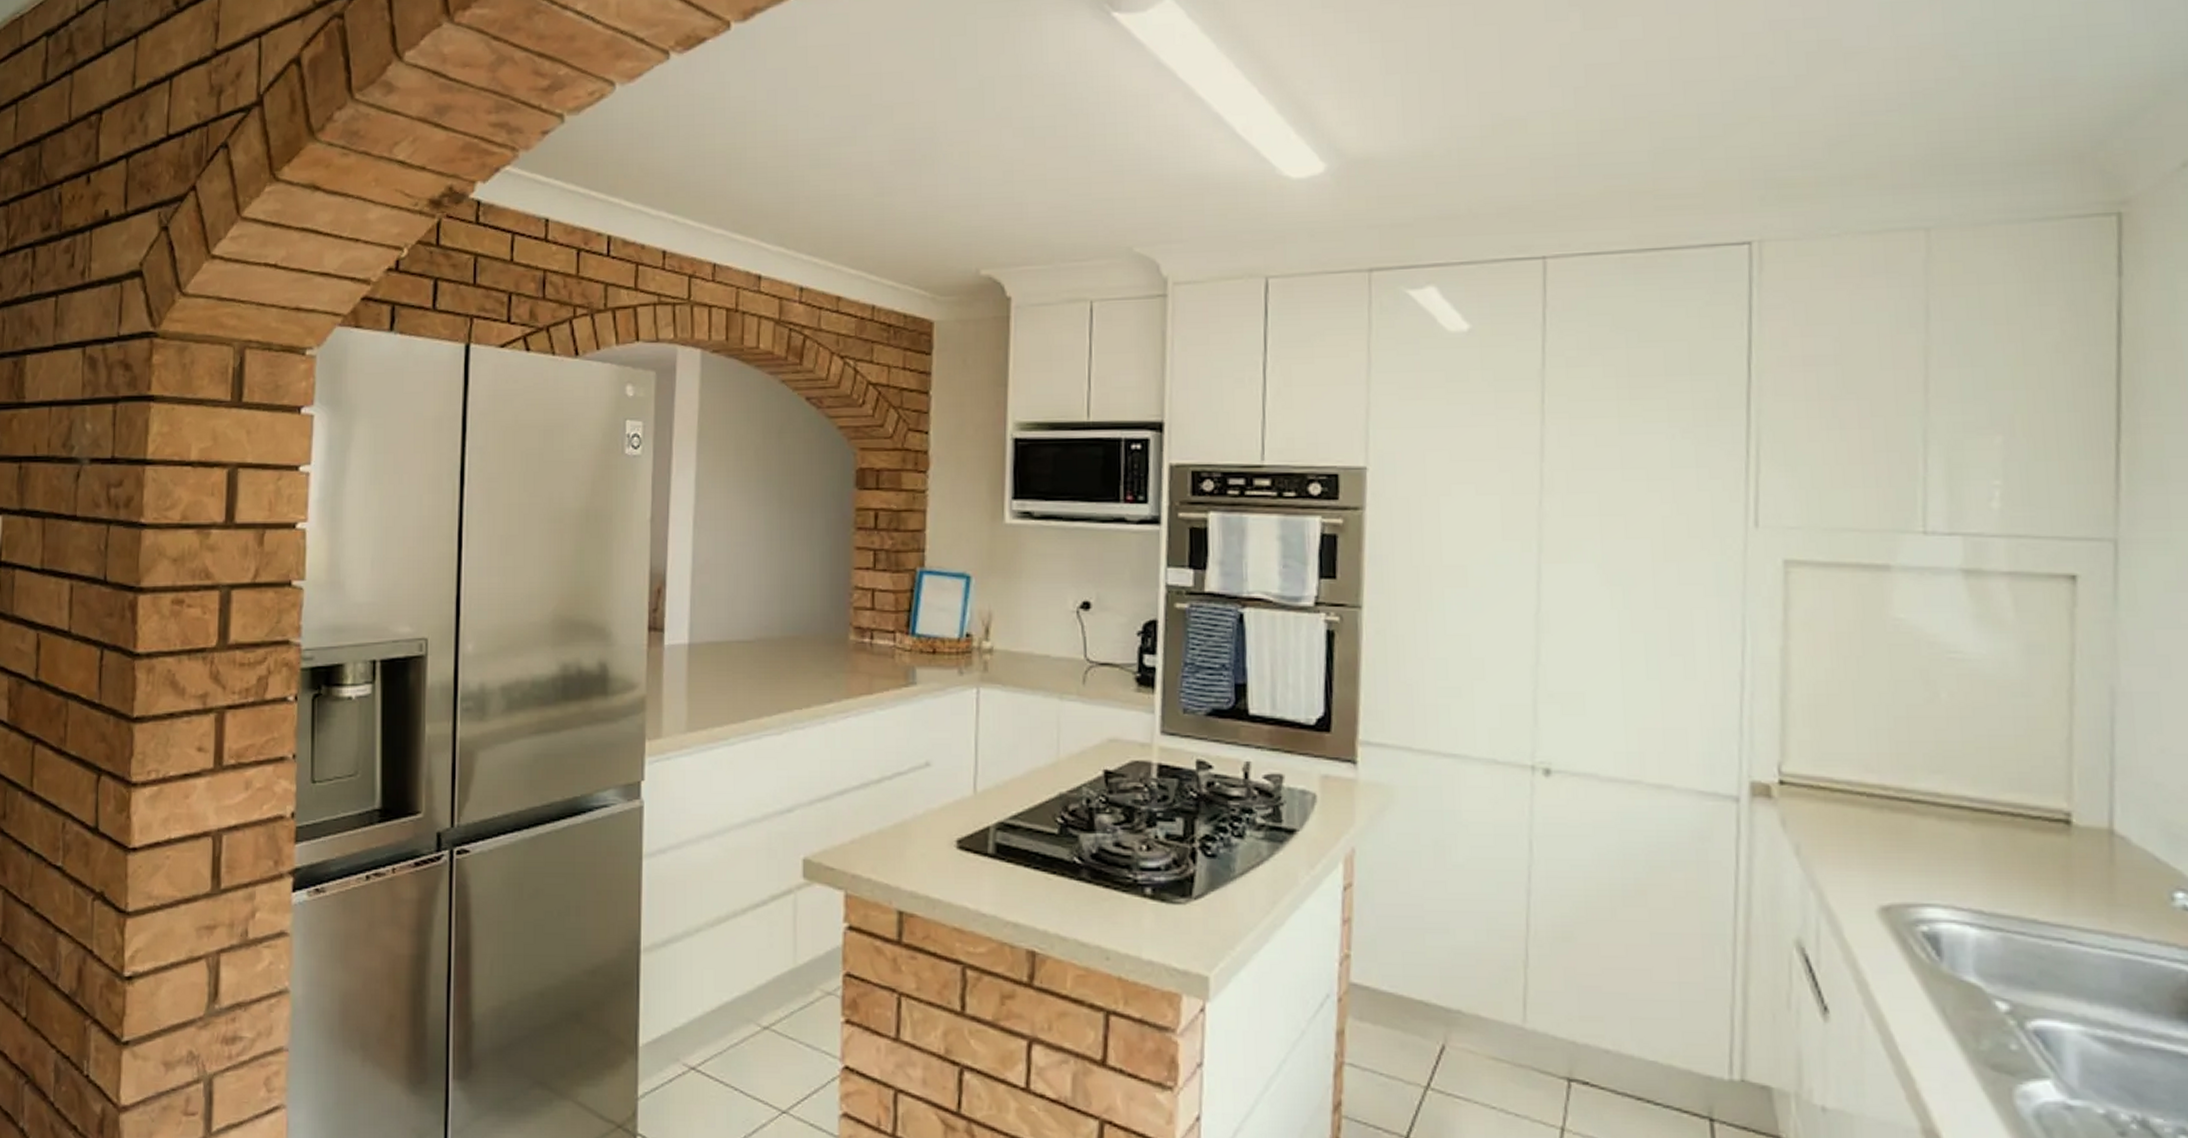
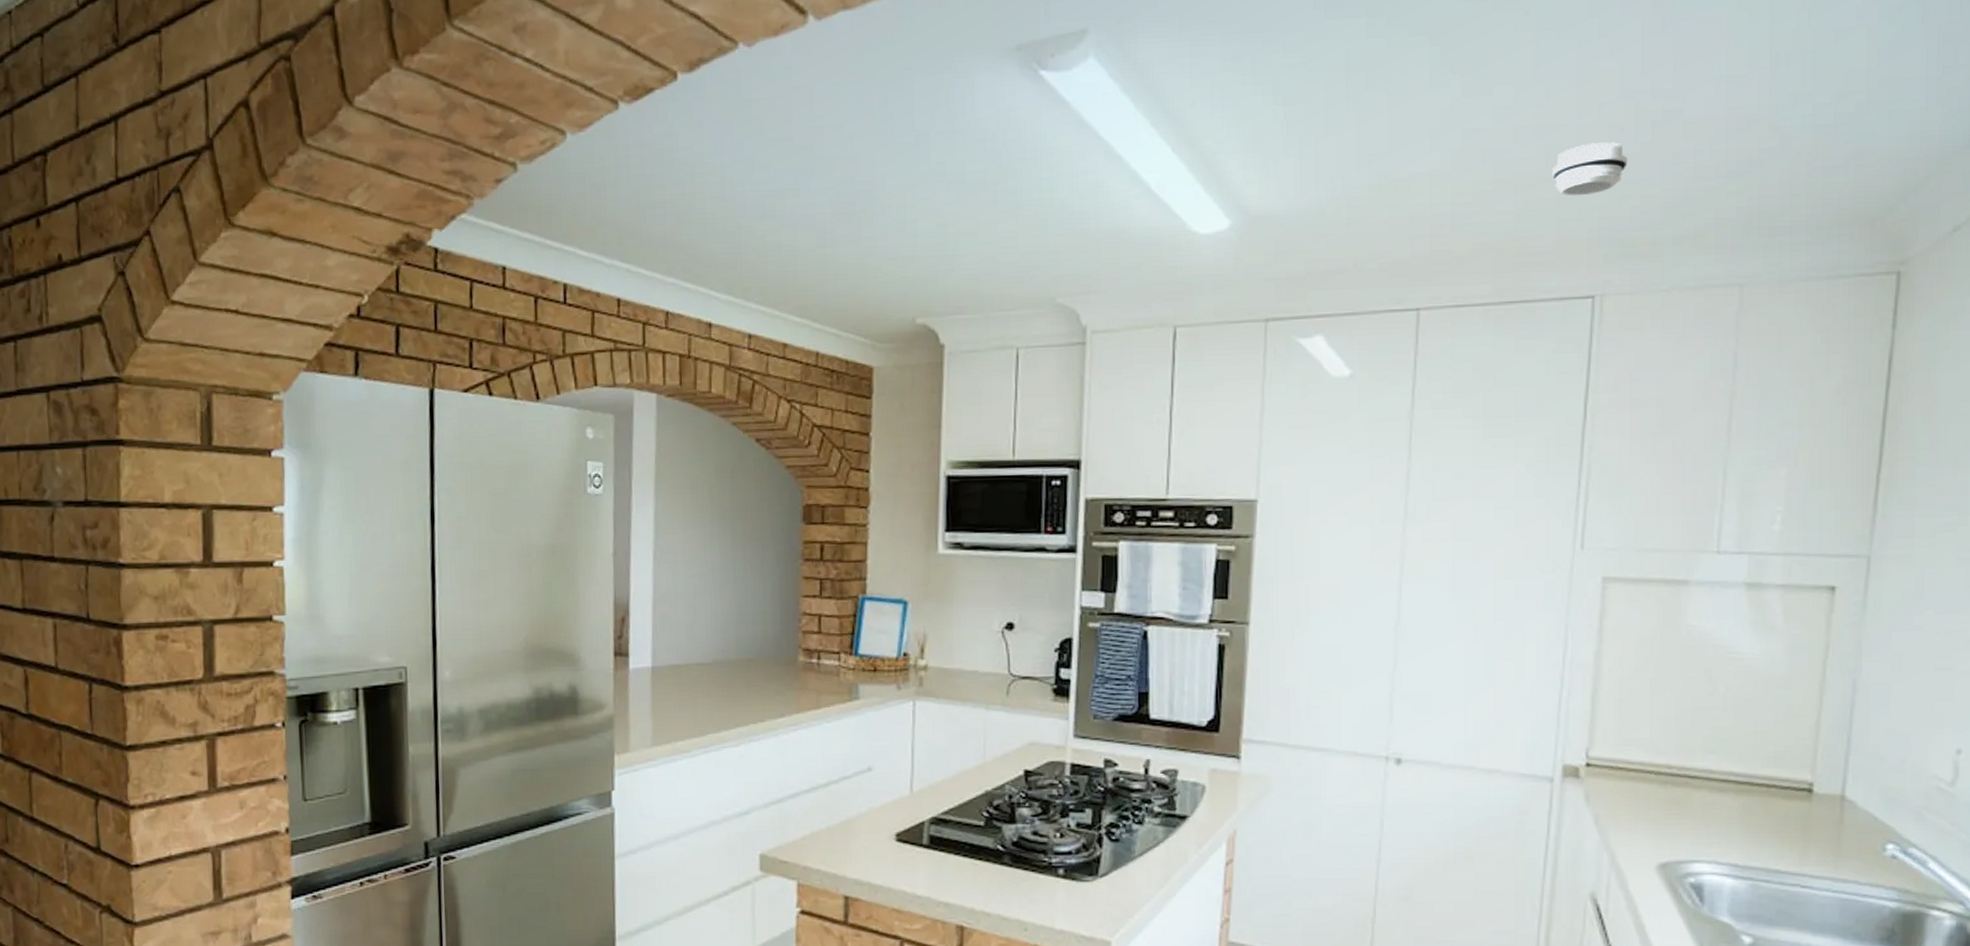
smoke detector: none [1692,75,1780,134] -> present [1552,142,1628,196]

